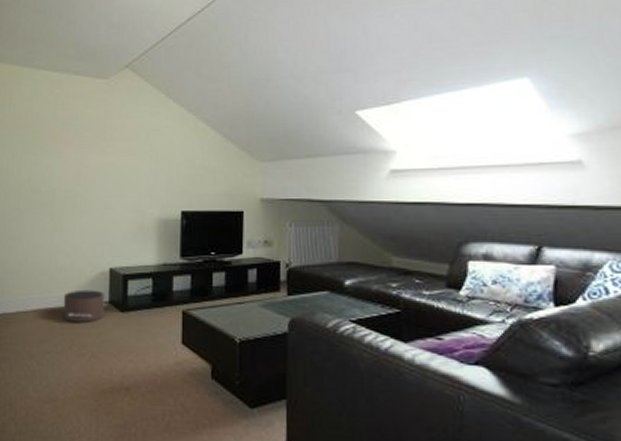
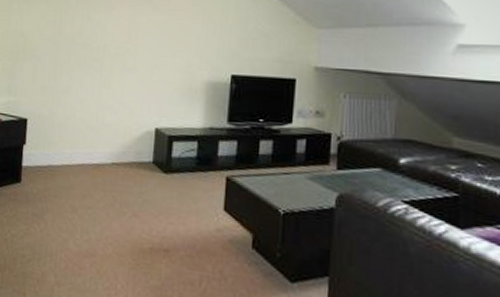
pouf: present [63,289,107,322] -> none [106,147,151,181]

